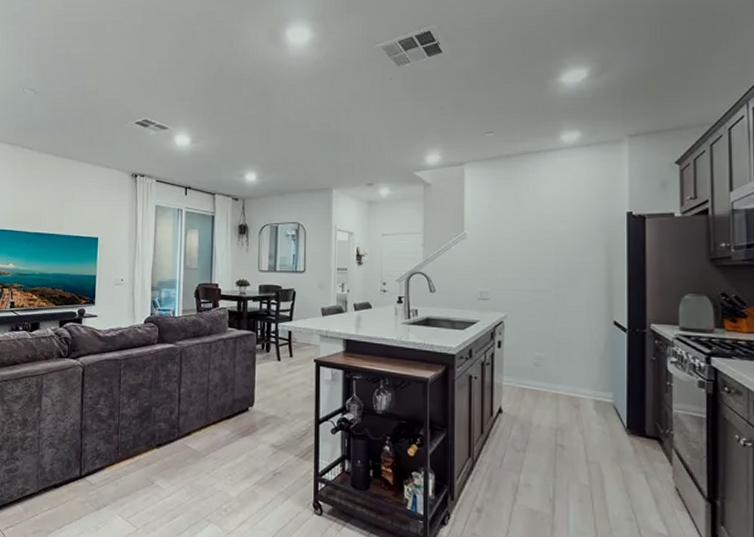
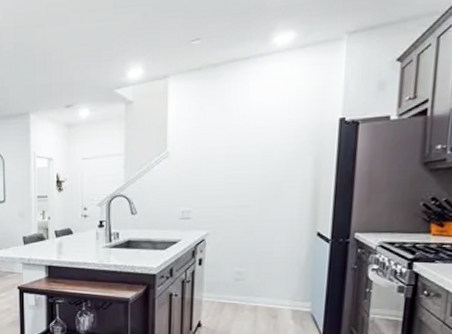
kettle: present [678,292,722,333] -> none [383,198,431,239]

